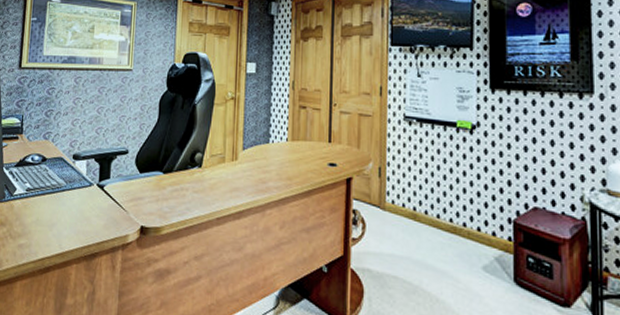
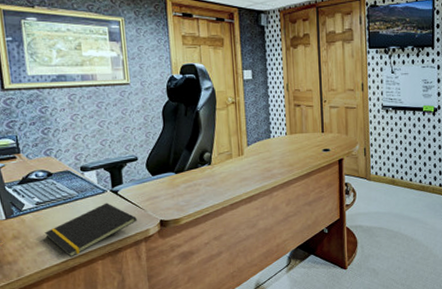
notepad: none [29,198,118,256] -> present [45,203,137,258]

